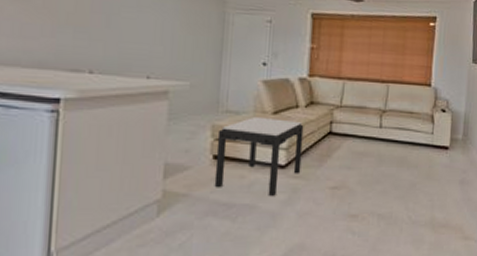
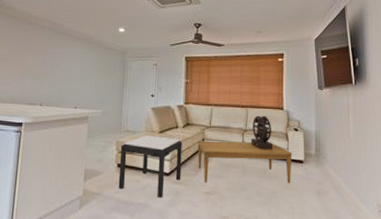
coffee table: none [323,123,437,176] -> present [197,140,292,184]
shelf unit: none [390,93,417,135] -> present [251,115,274,150]

